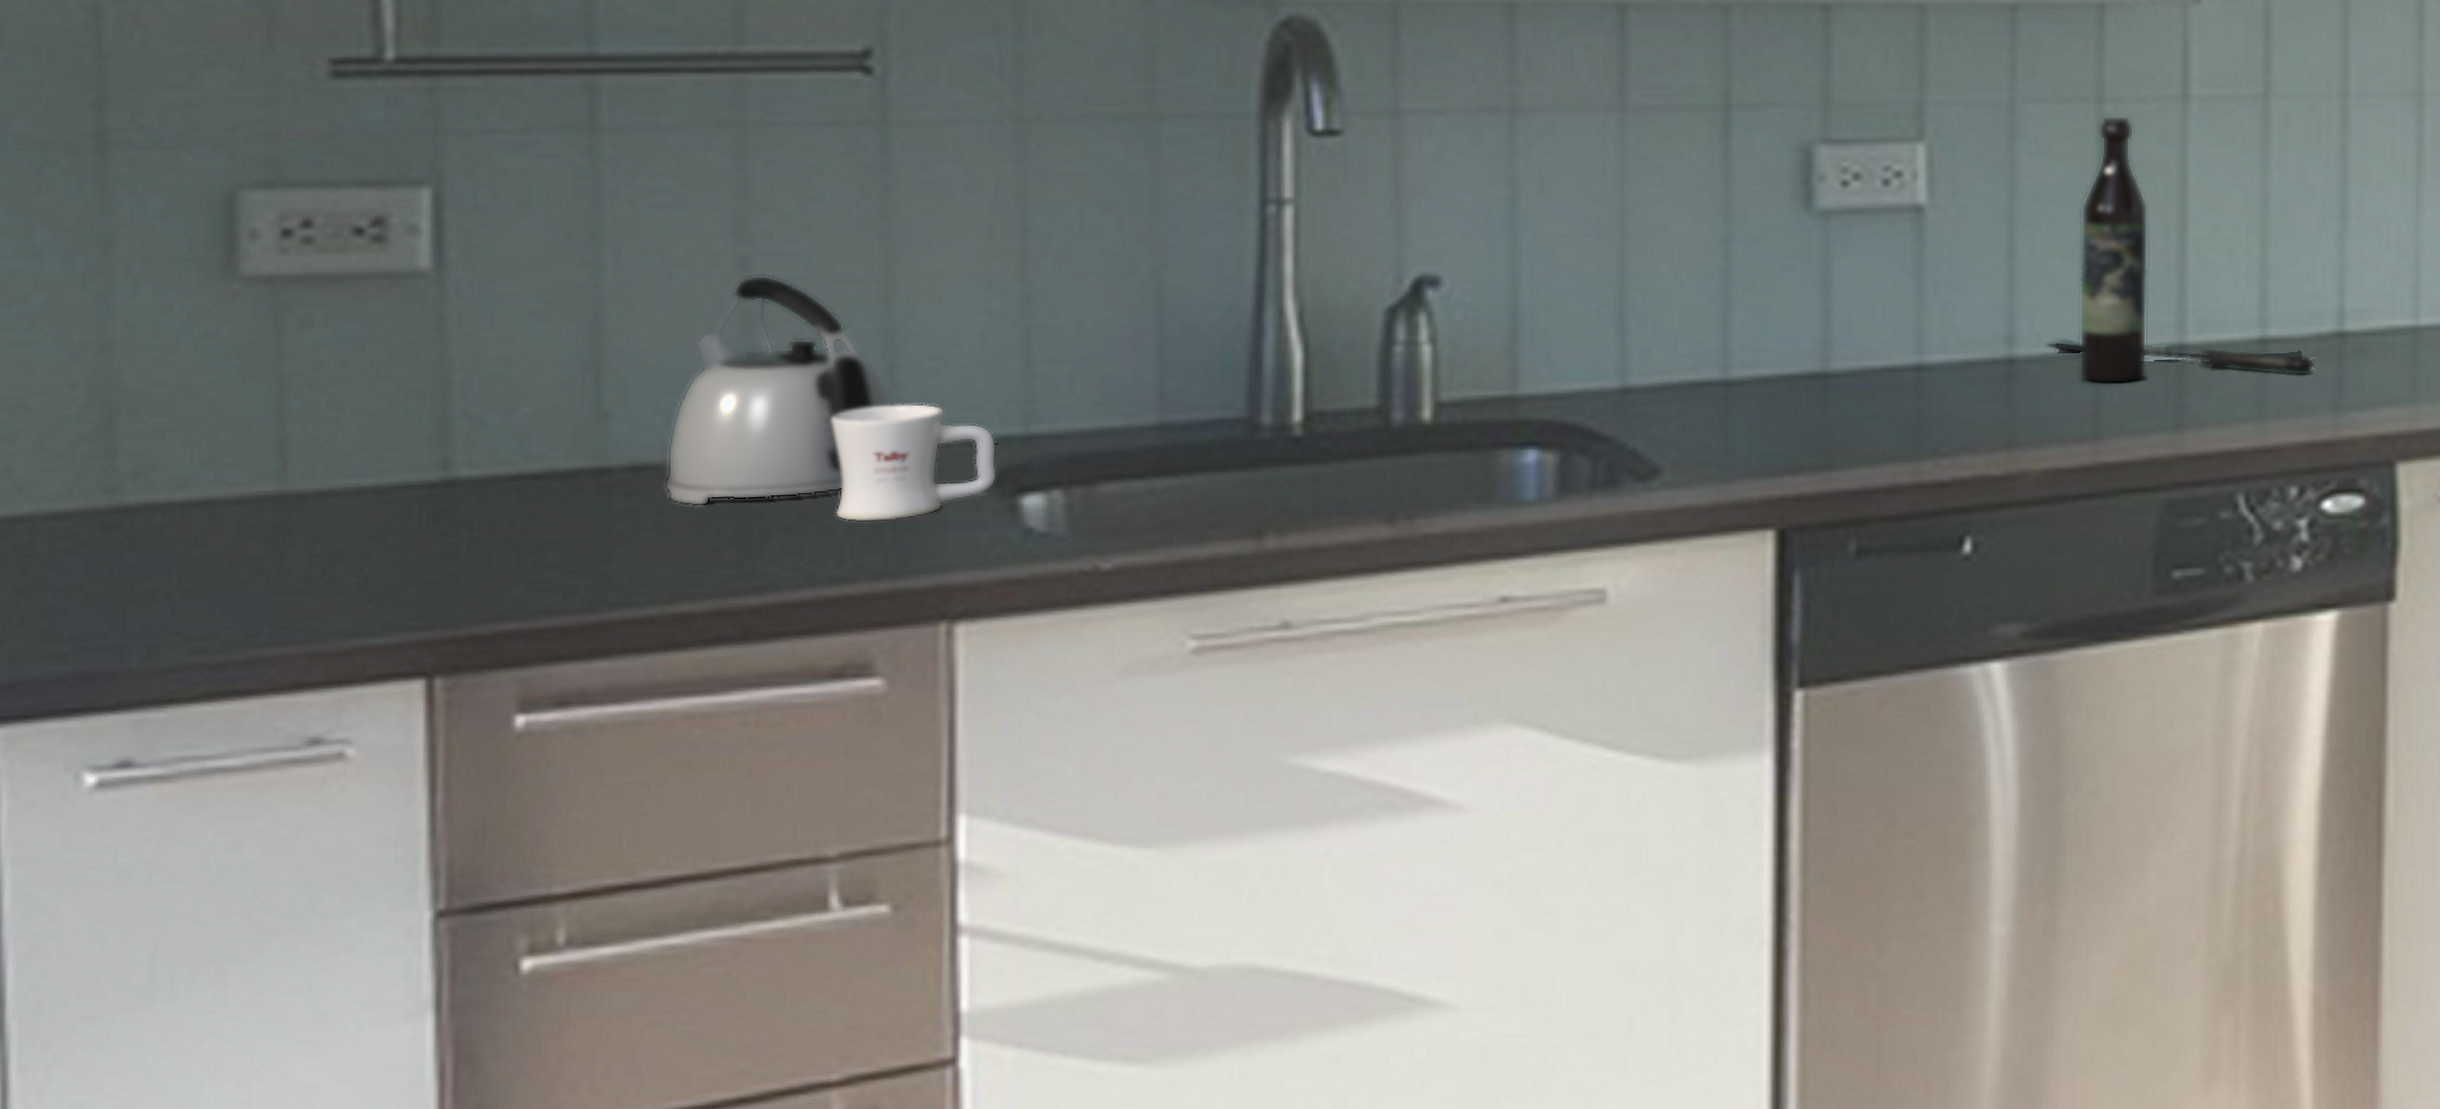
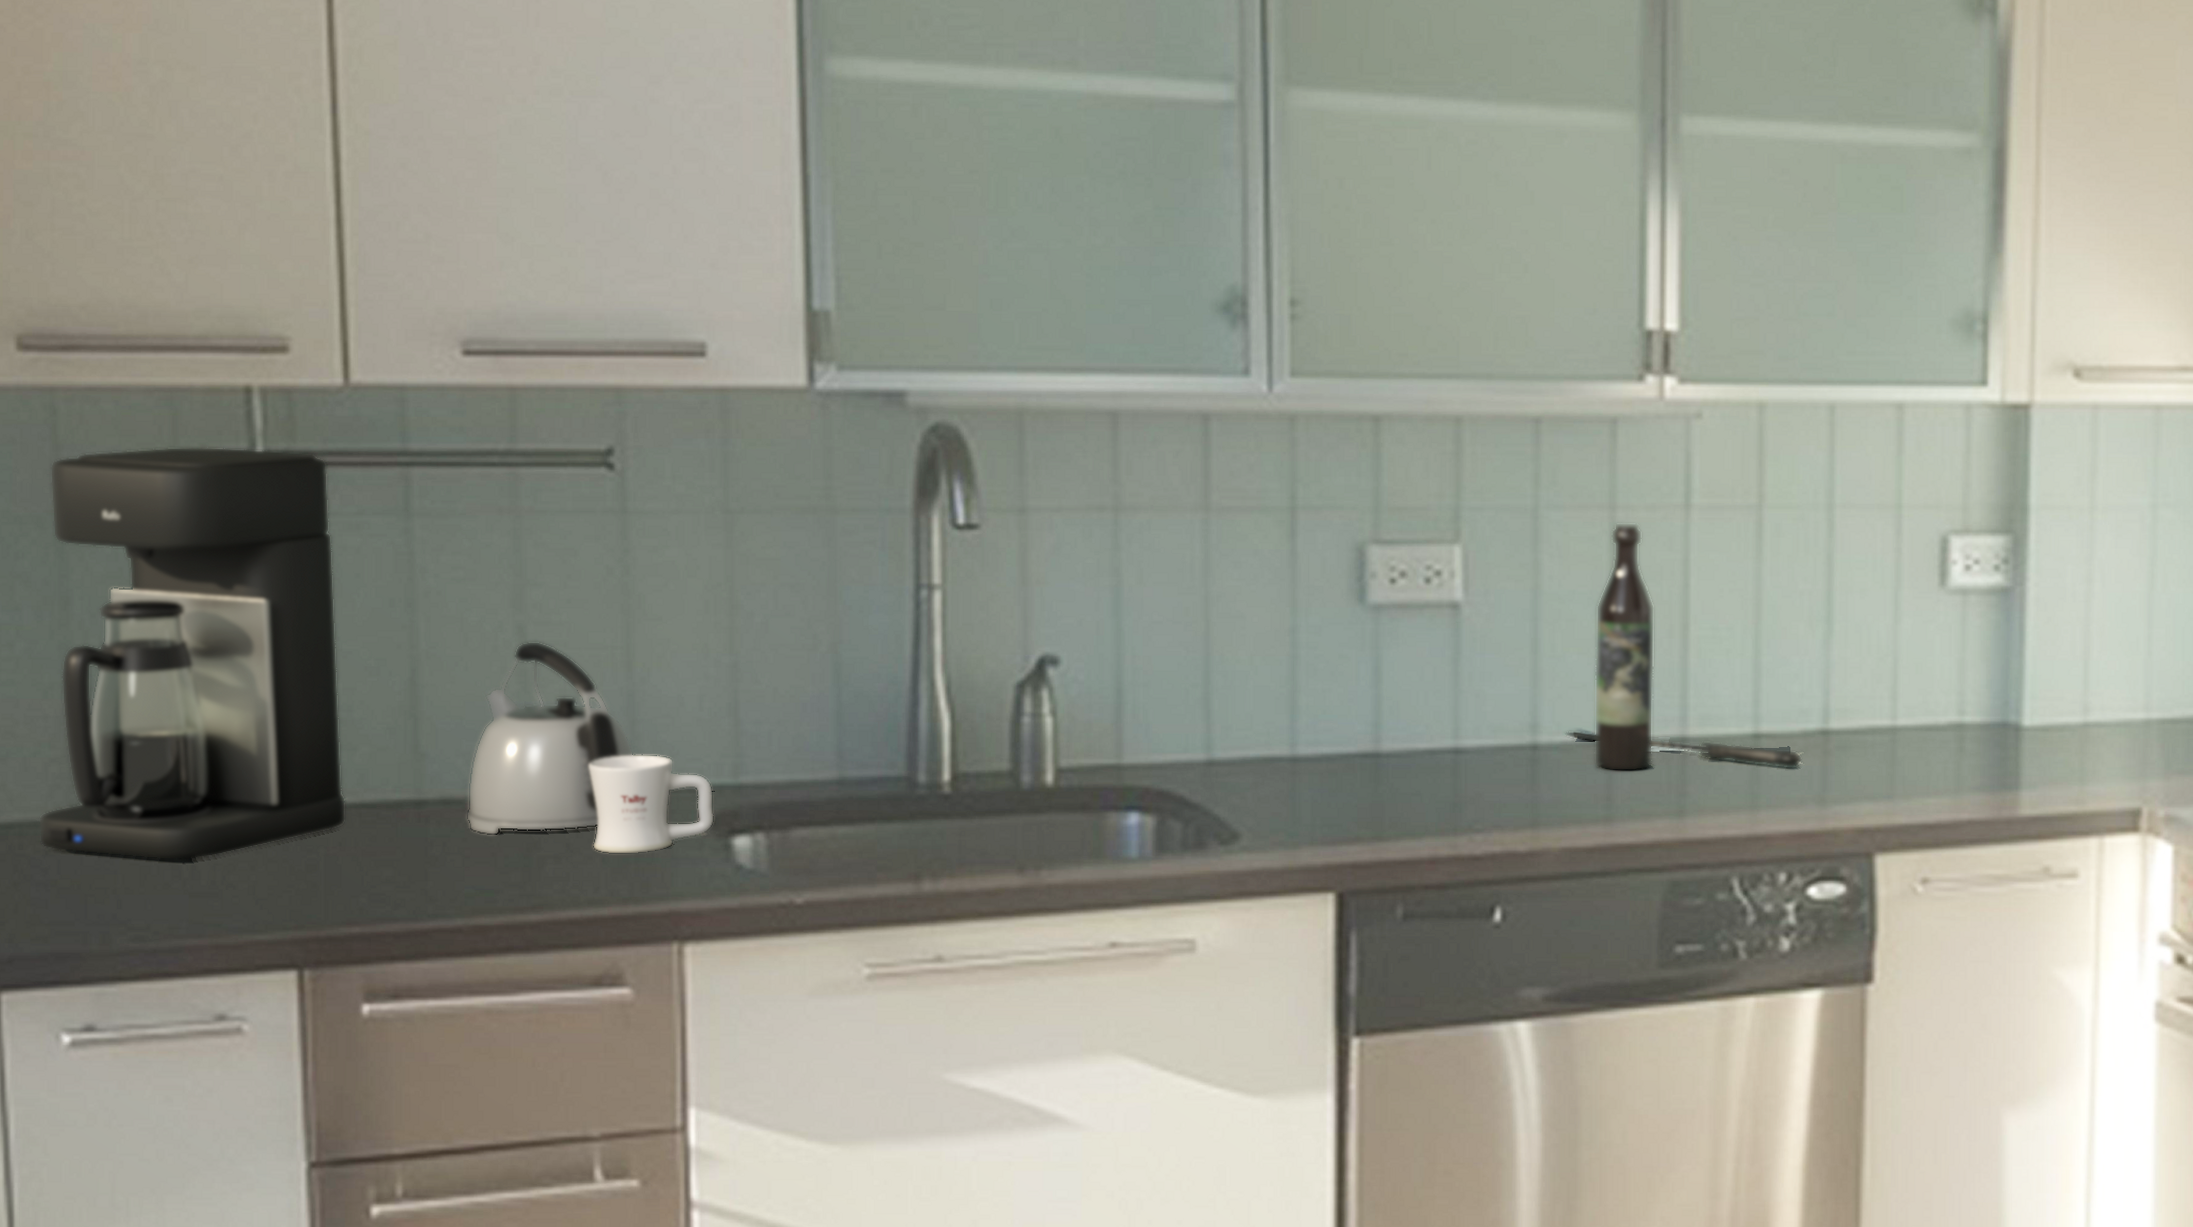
coffee maker: none [58,54,499,554] -> present [38,447,346,860]

